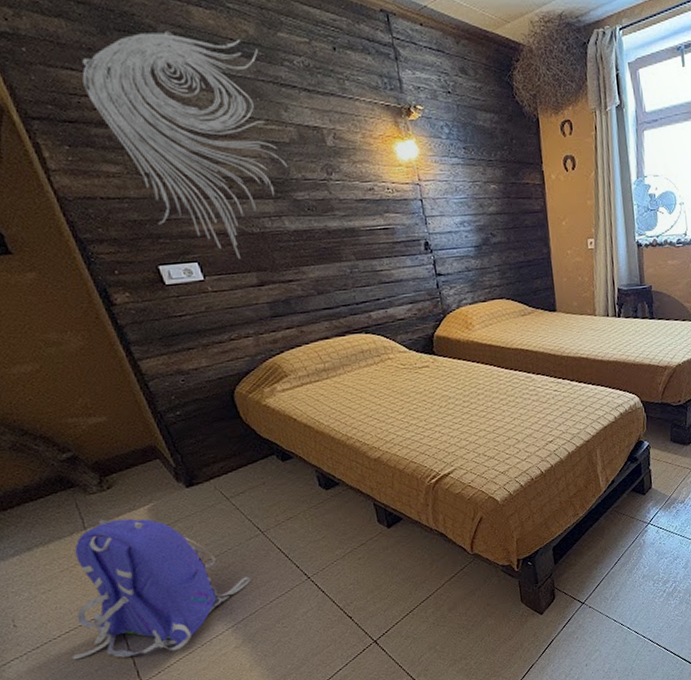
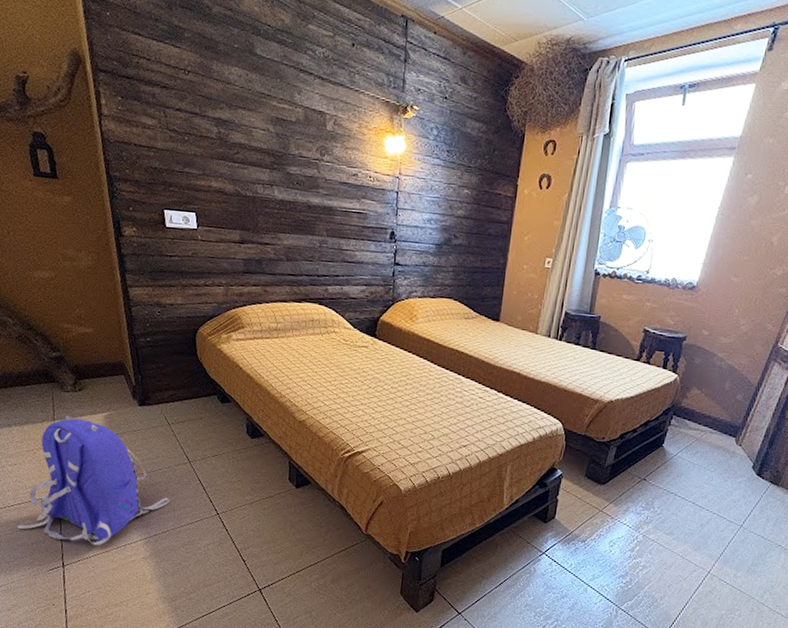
wall sculpture: present [82,31,288,259] -> none [145,11,290,216]

